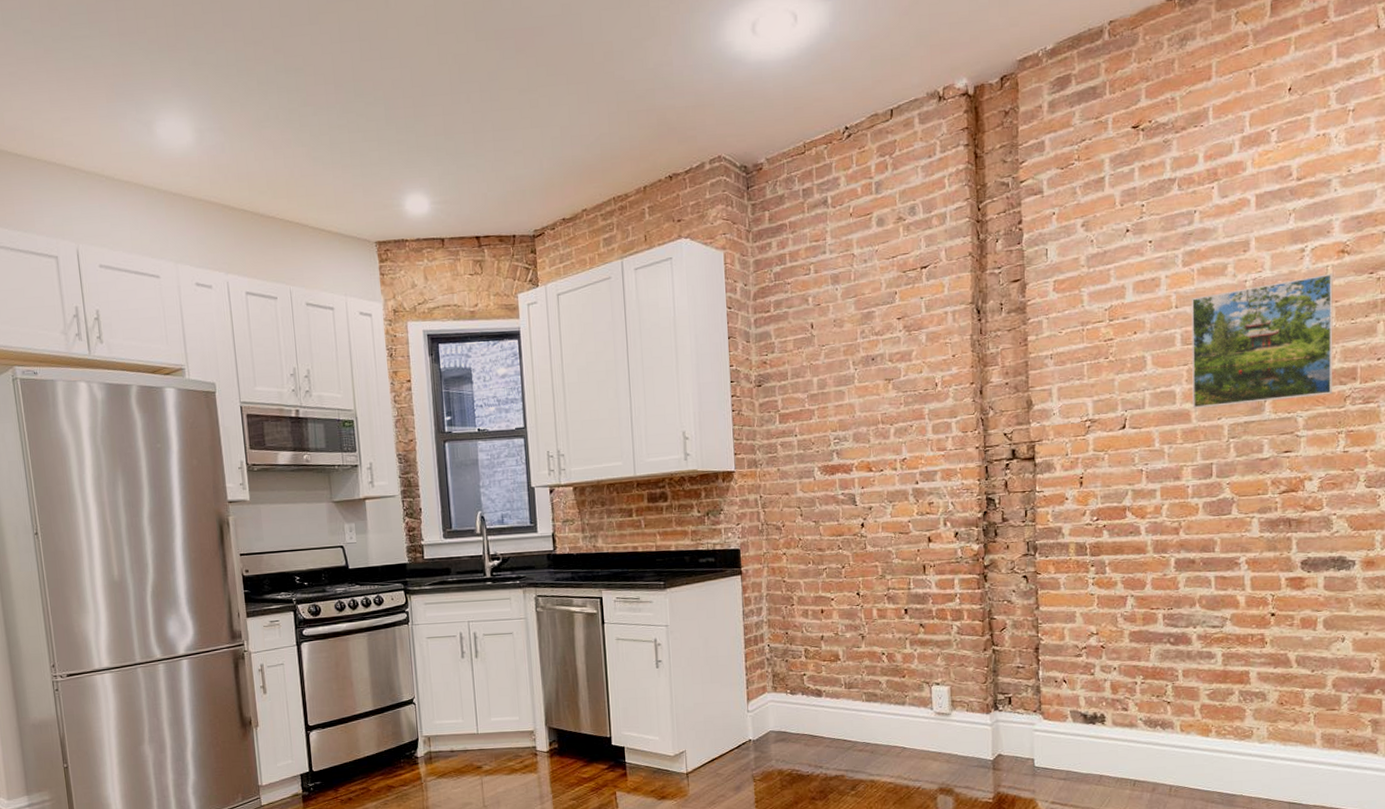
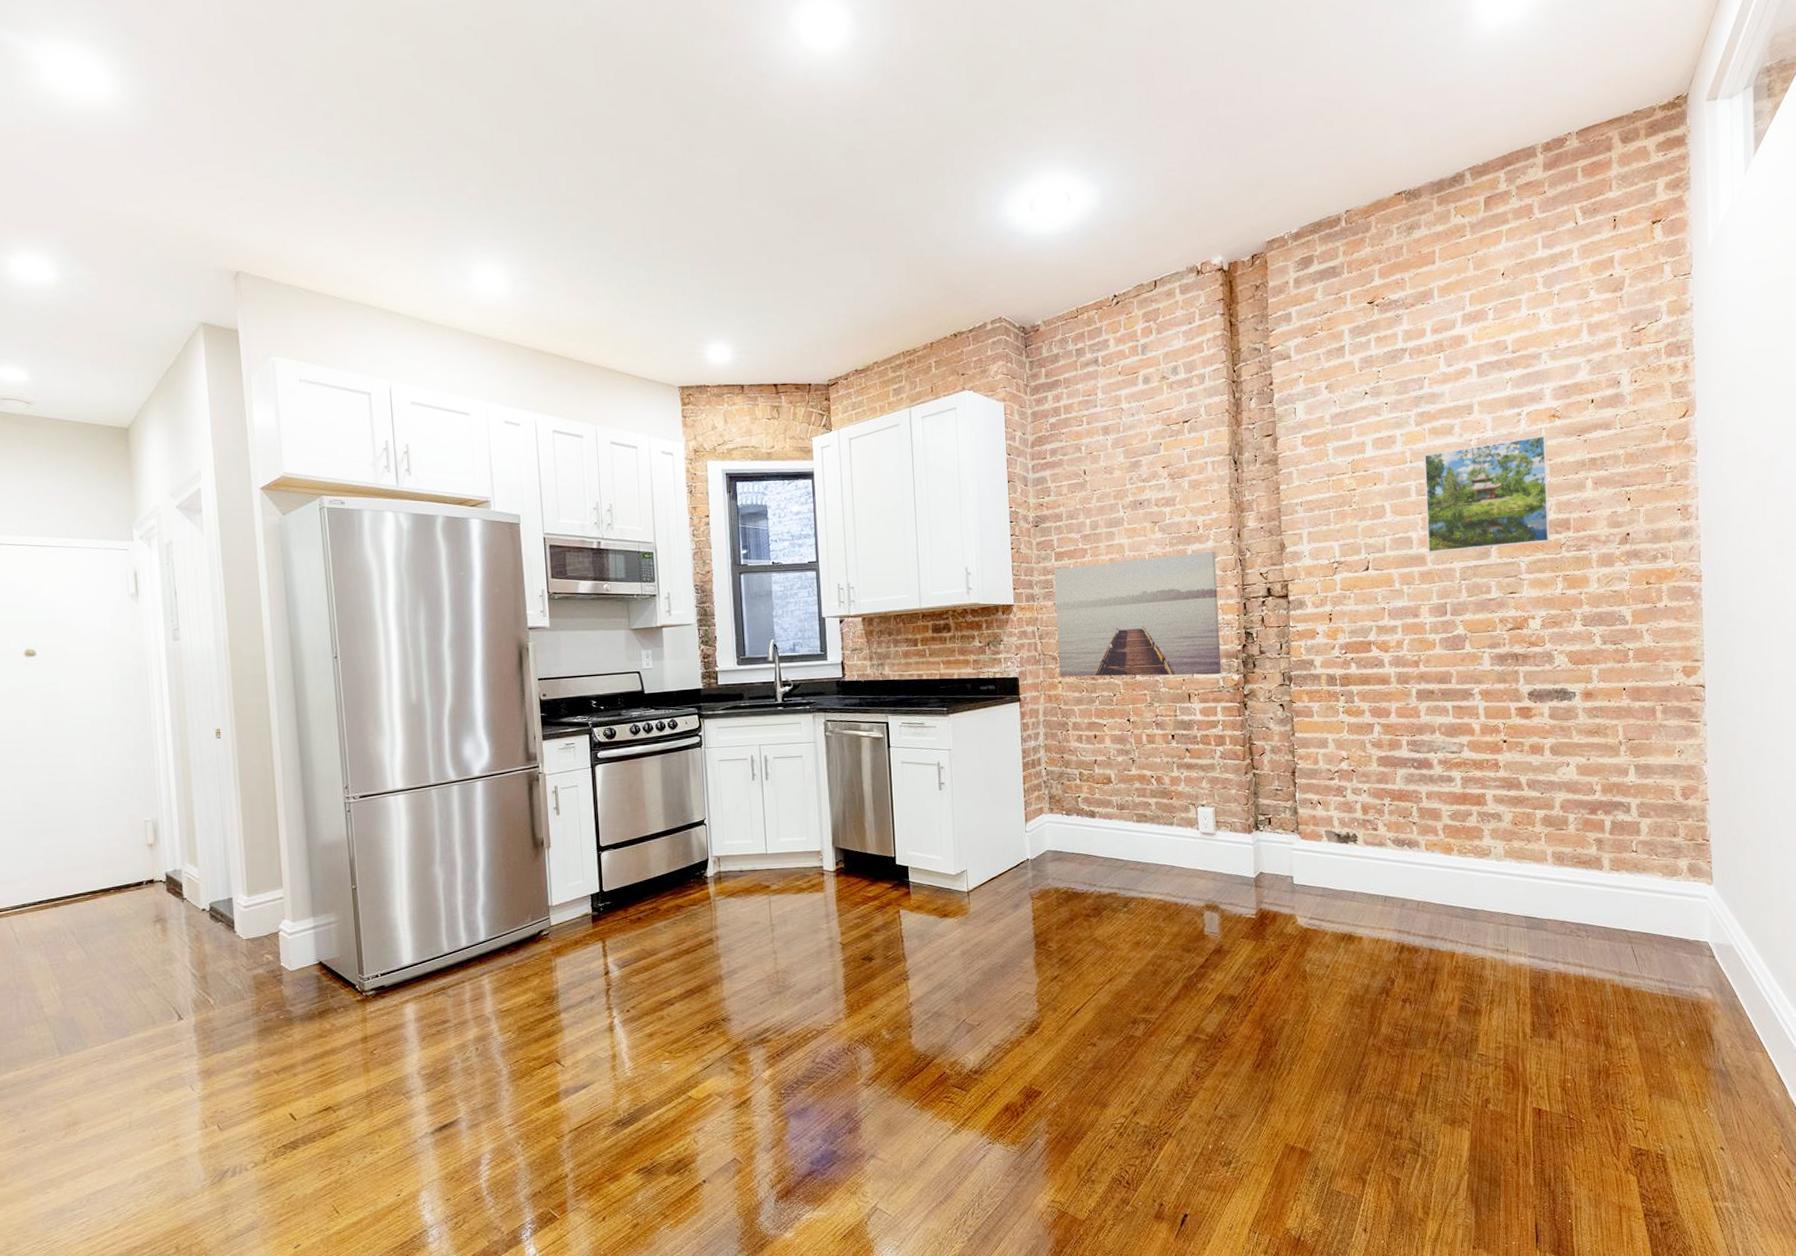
wall art: none [778,410,960,548] -> present [1054,551,1222,677]

